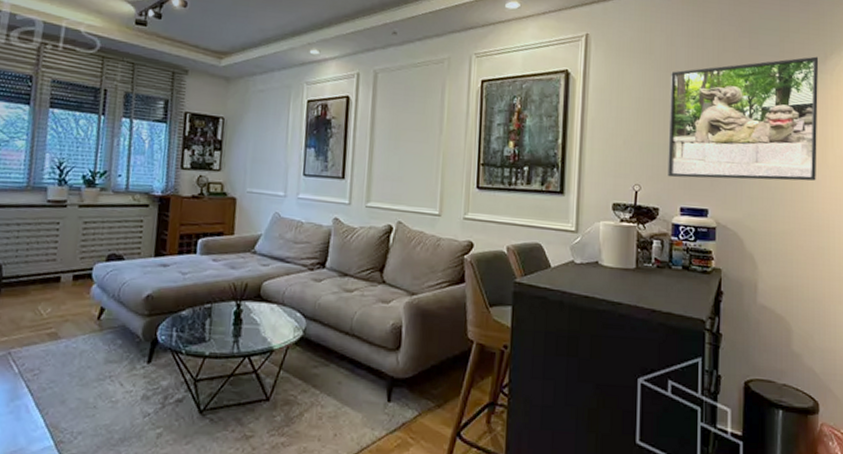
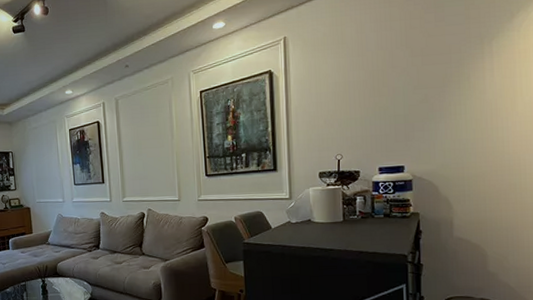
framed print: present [668,56,819,181] -> none [362,17,506,144]

